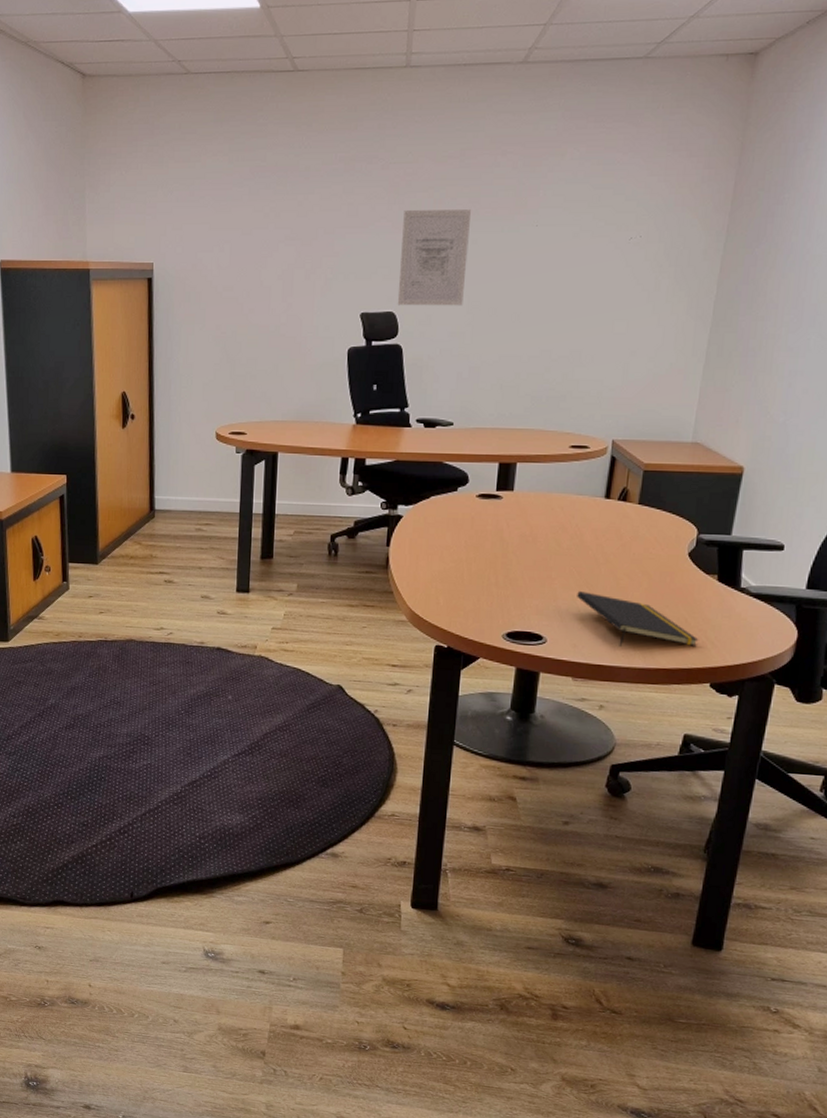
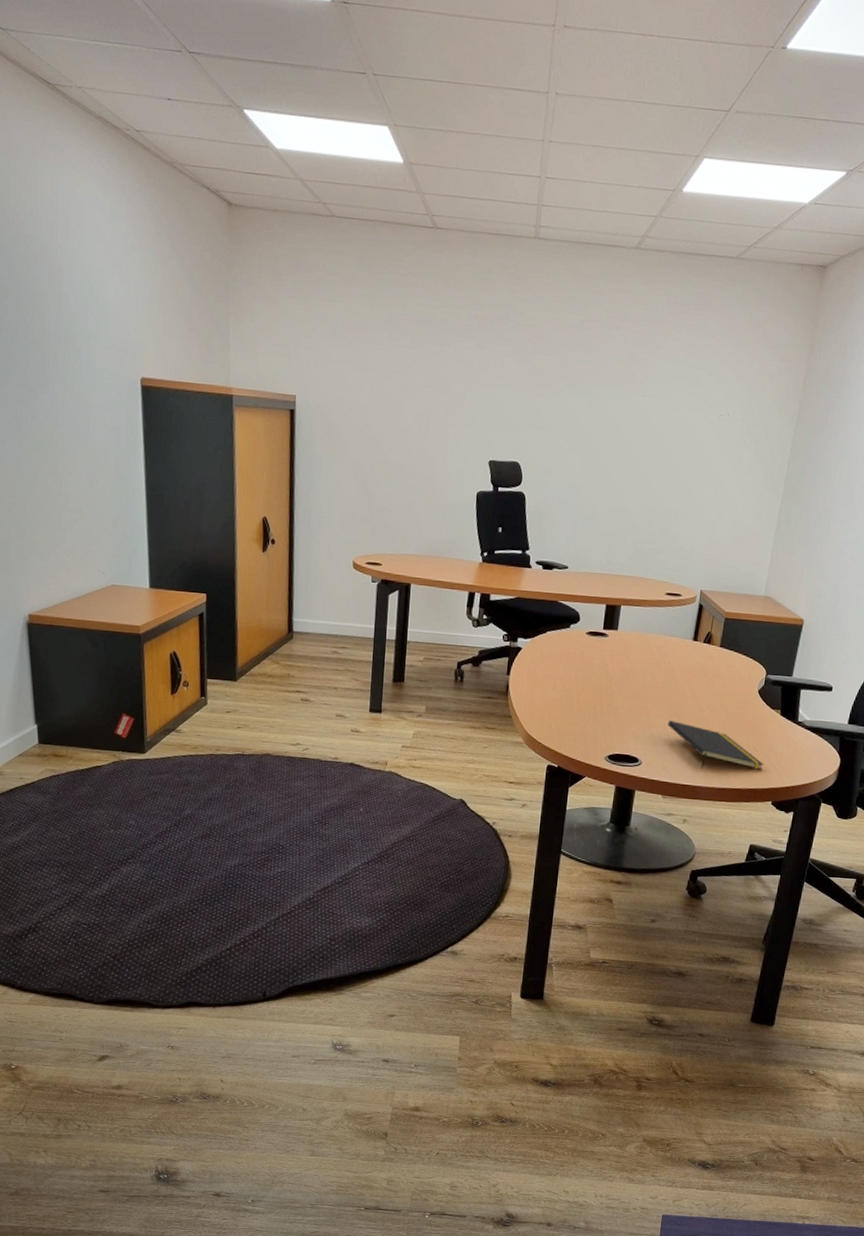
wall art: present [397,210,471,306] -> none [521,370,588,462]

